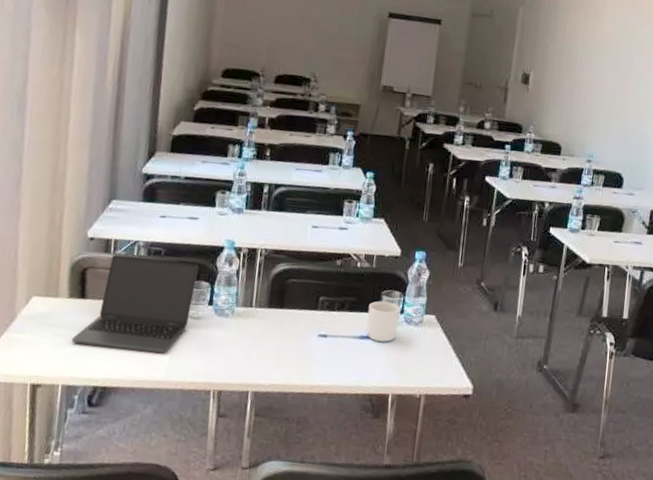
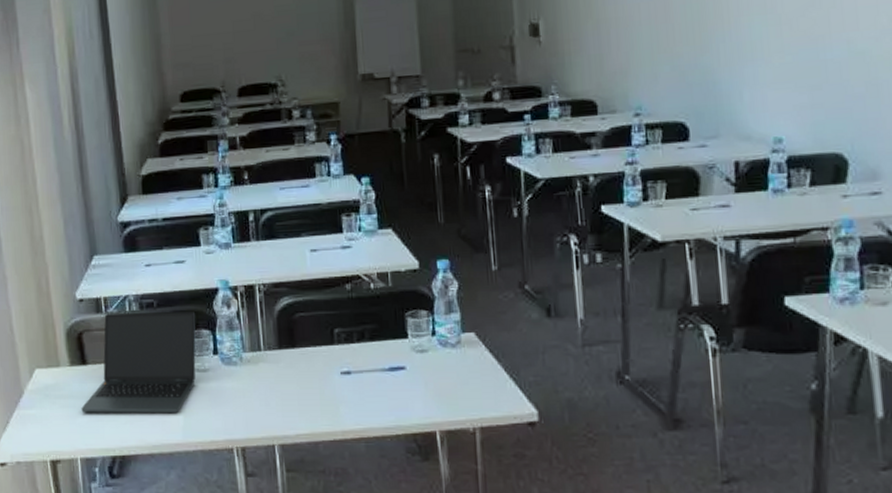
mug: present [366,301,401,342] -> none [392,324,432,371]

